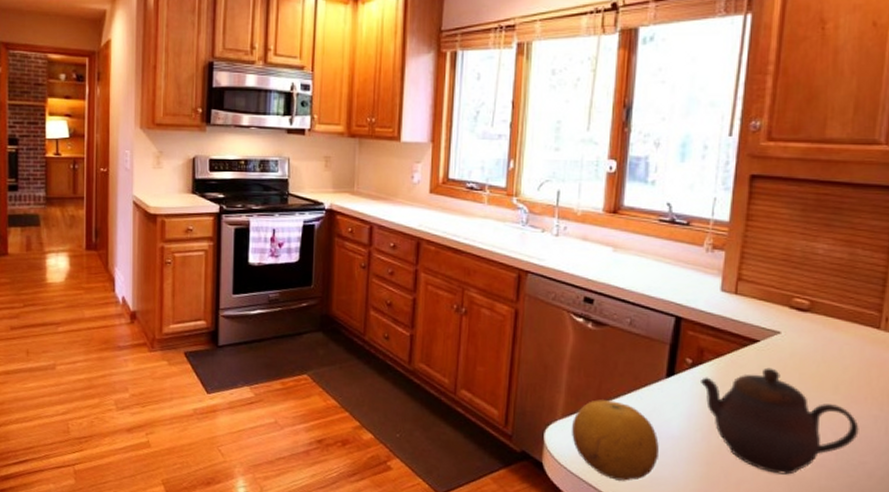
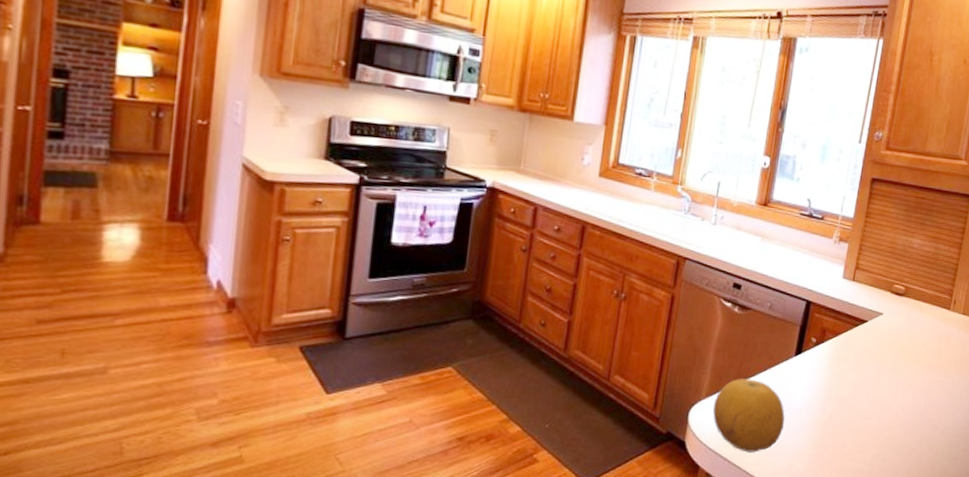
teapot: present [699,367,859,475] -> none [820,344,931,435]

